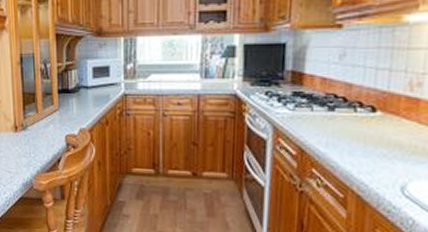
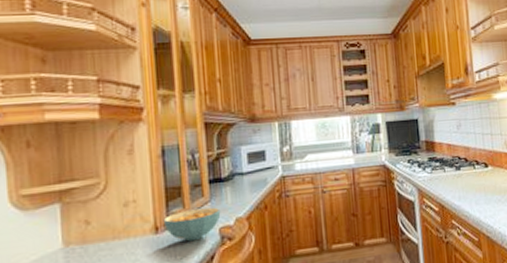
cereal bowl: none [21,115,67,144] -> present [163,207,221,242]

